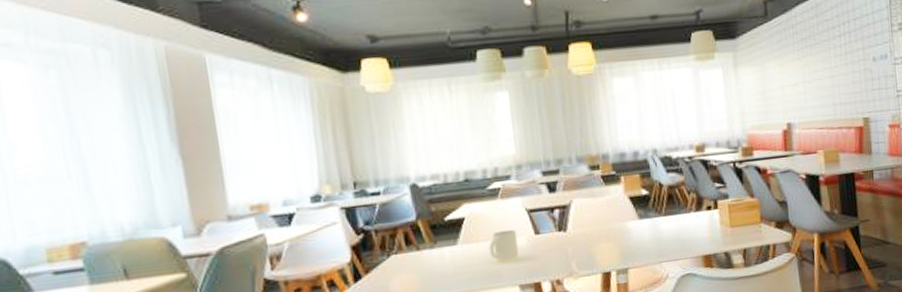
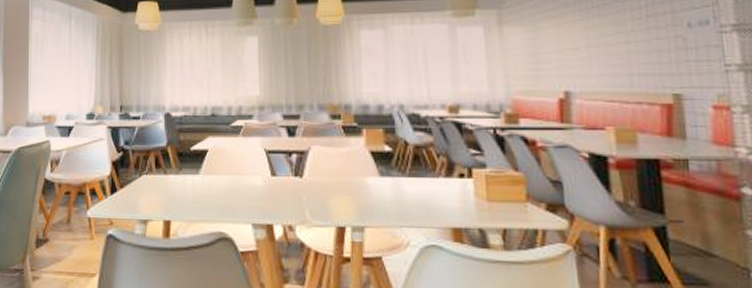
cup: present [489,229,520,263] -> none [227,167,255,199]

